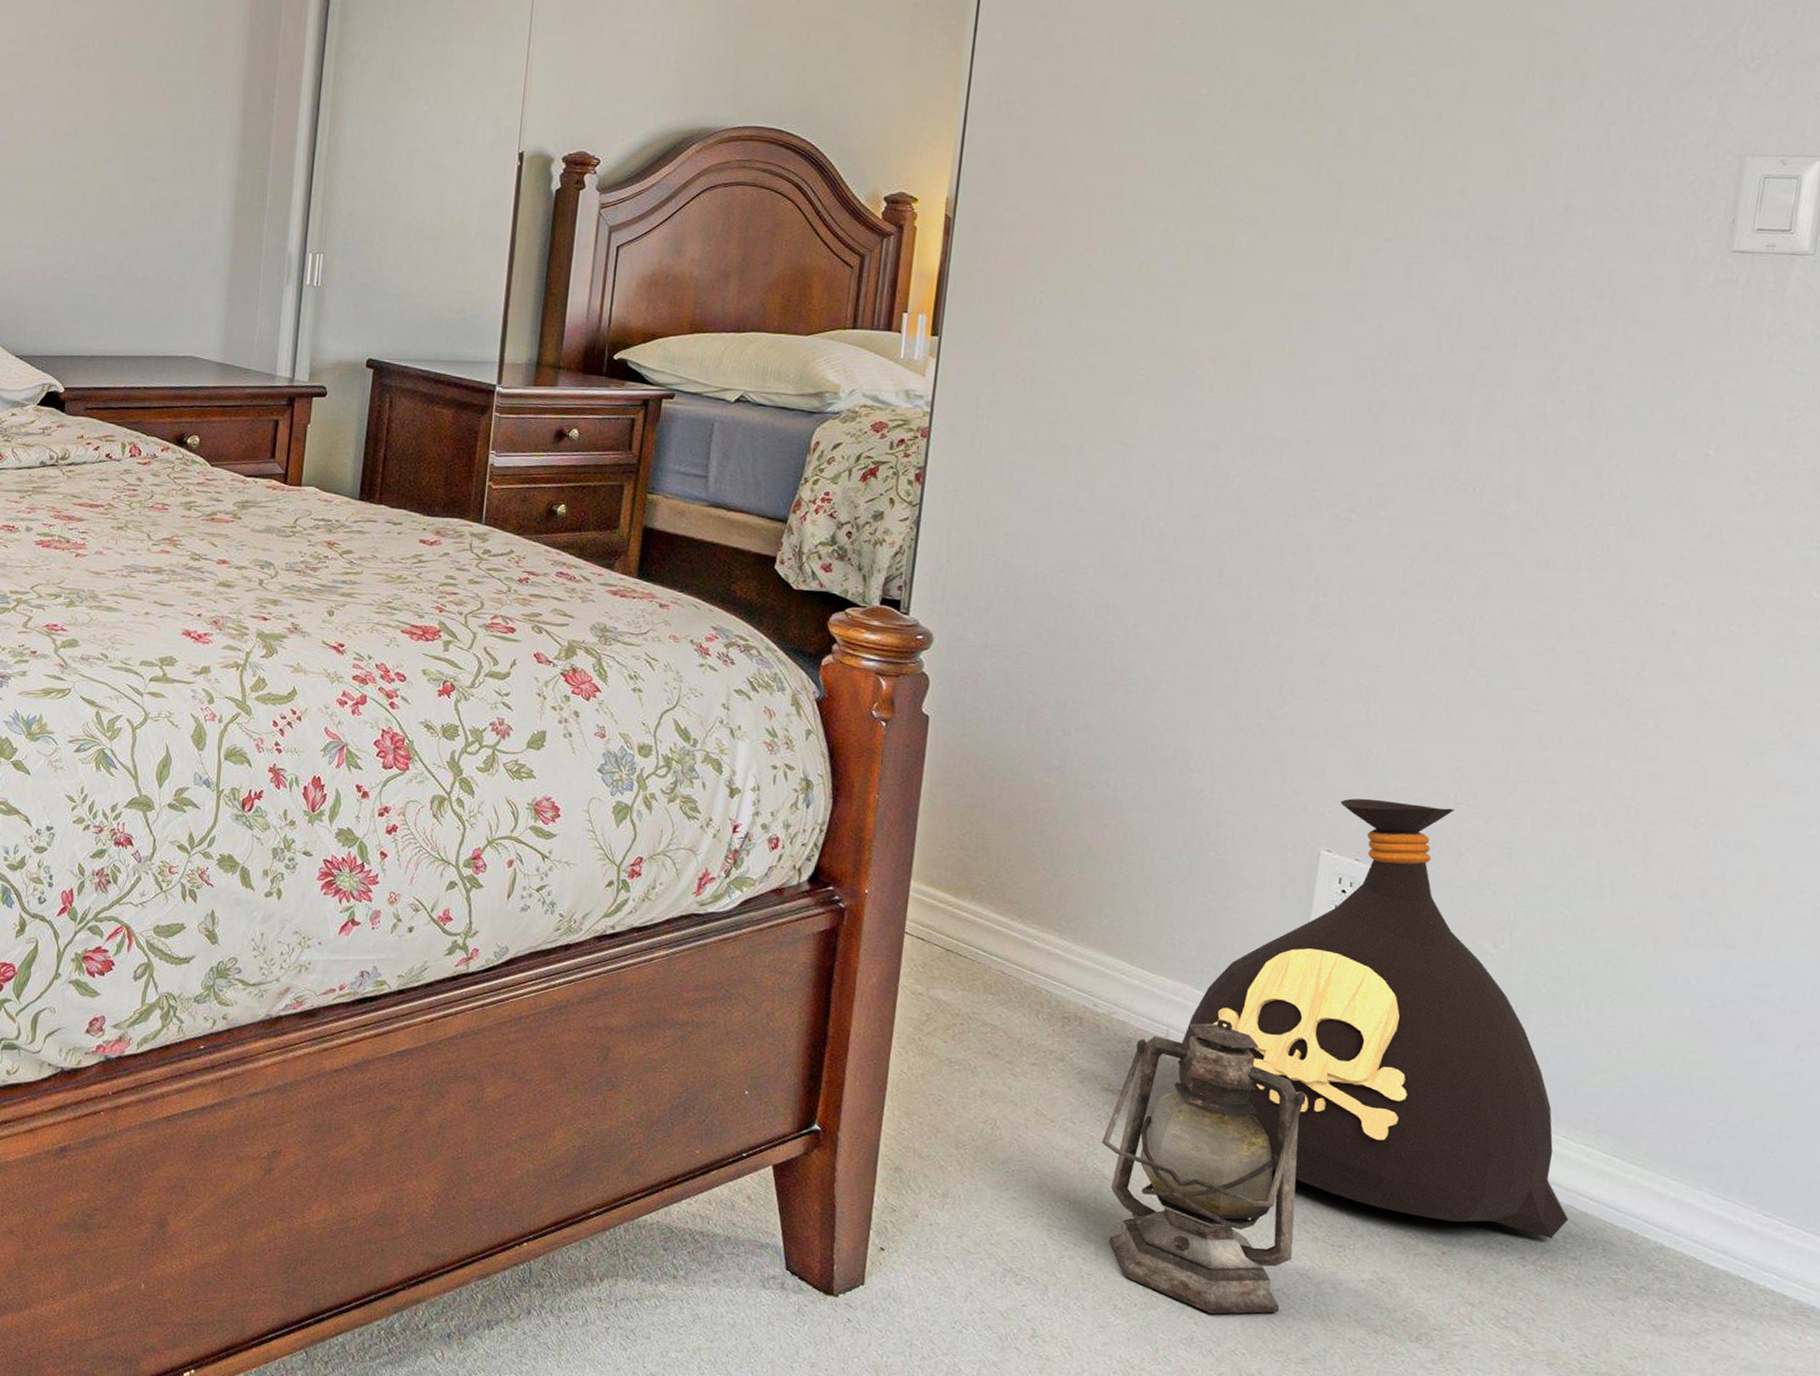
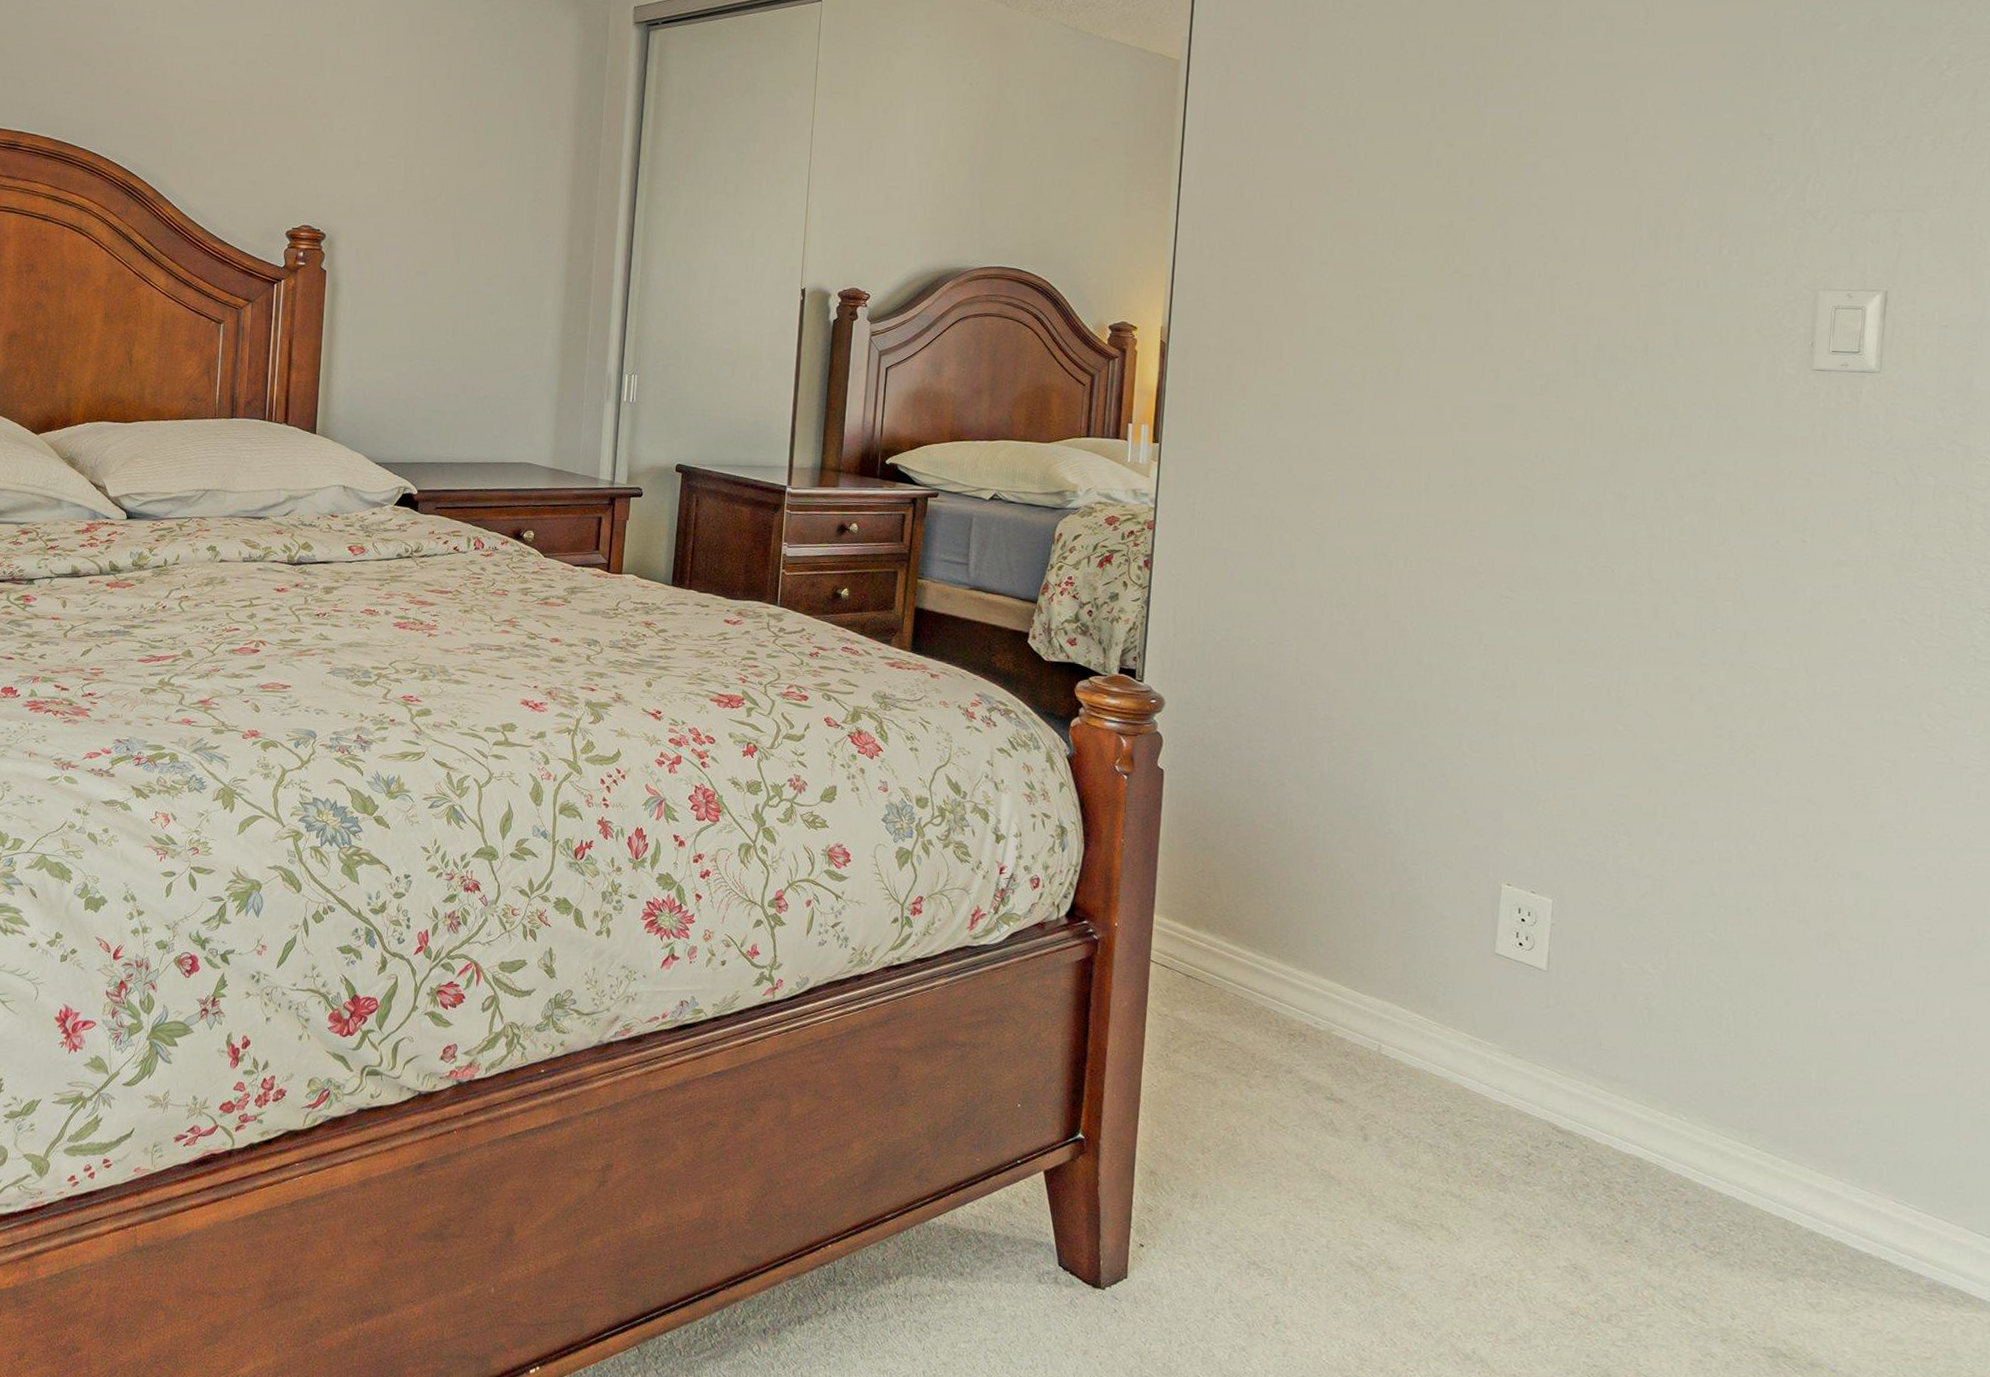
lantern: present [1102,1019,1307,1314] -> none [1328,1034,1501,1300]
bag: present [1178,798,1568,1239] -> none [1390,838,1731,1227]

